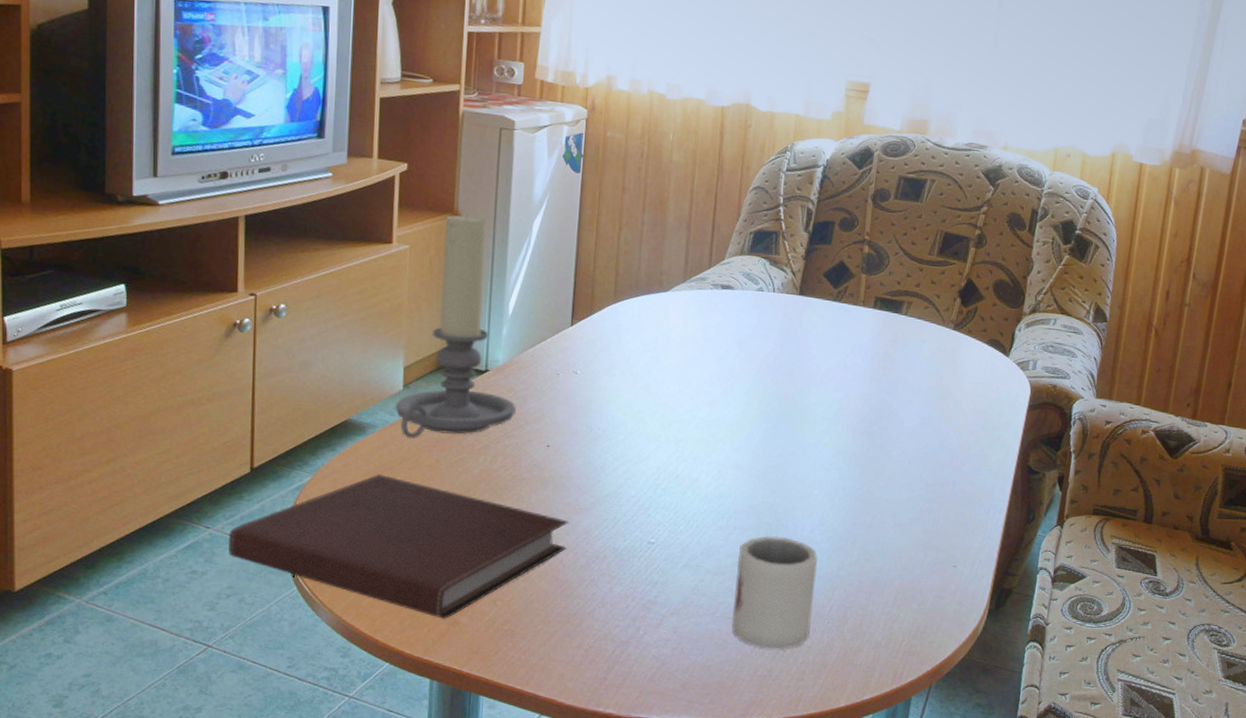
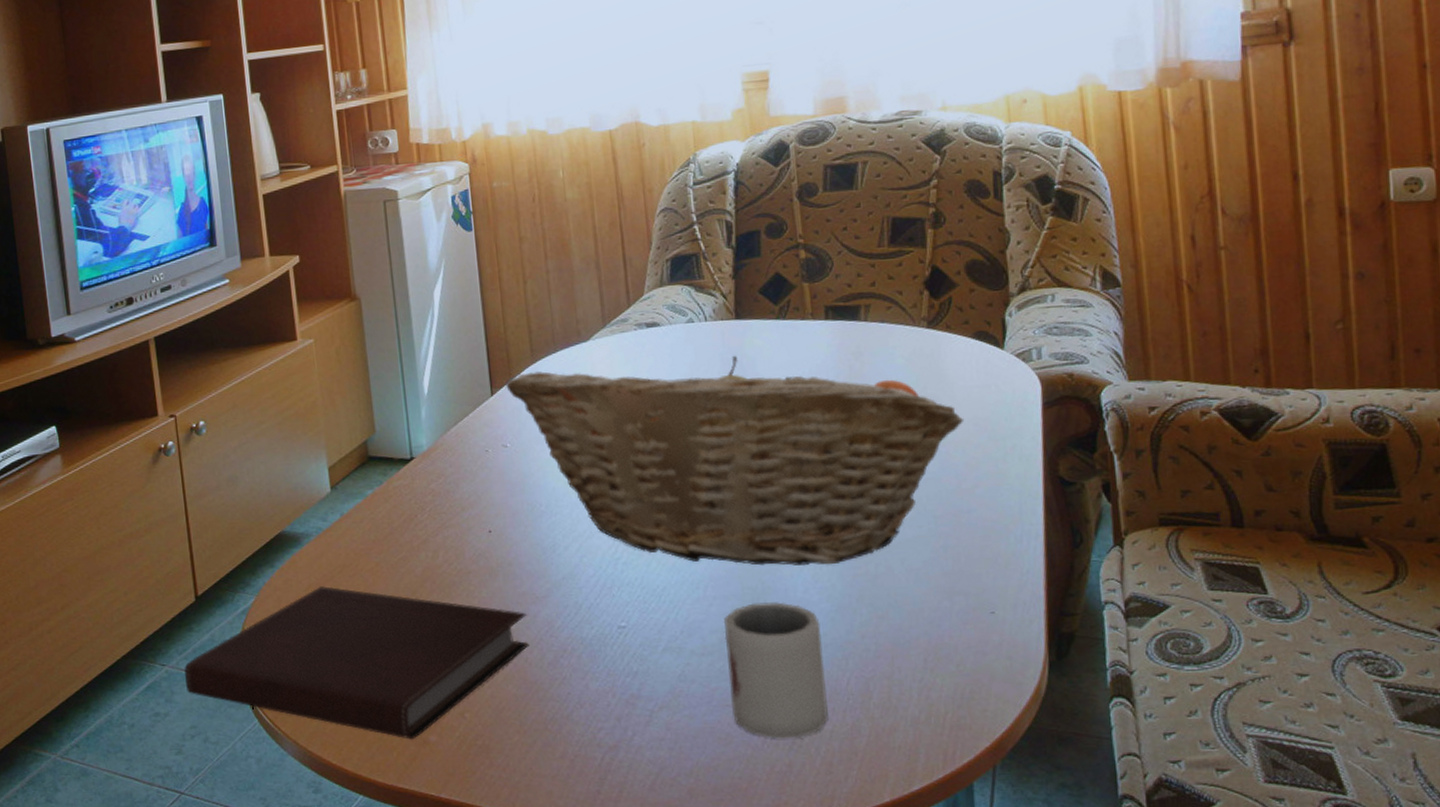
candle holder: present [395,213,516,438] -> none [325,295,449,543]
fruit basket: none [586,310,967,513] -> present [506,356,965,566]

